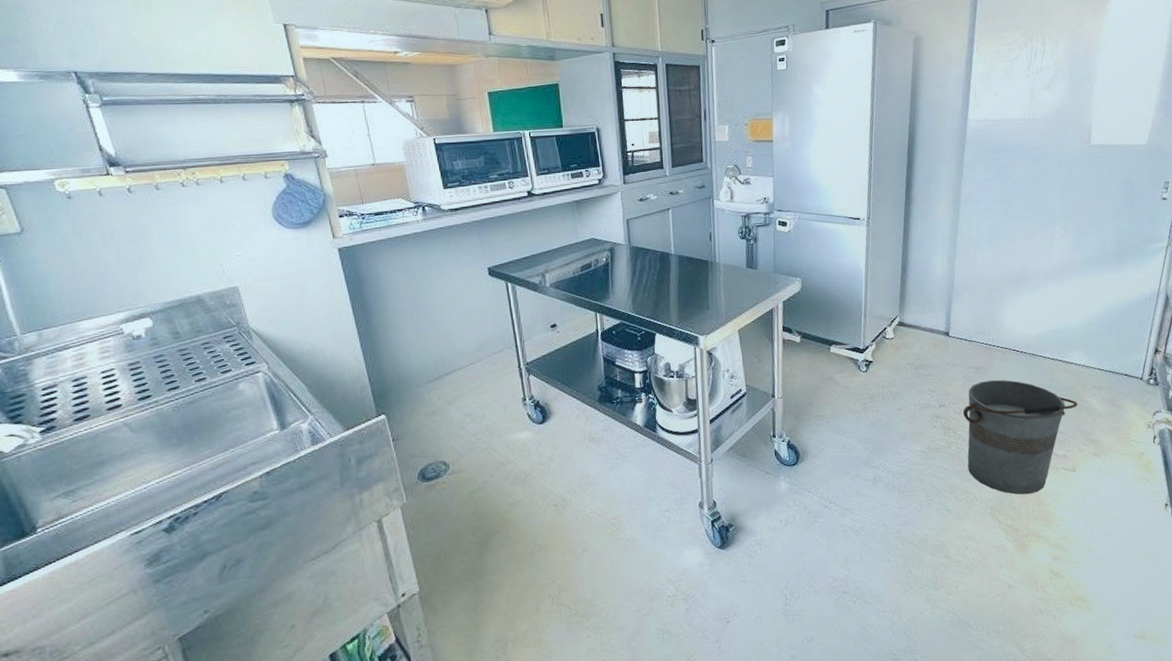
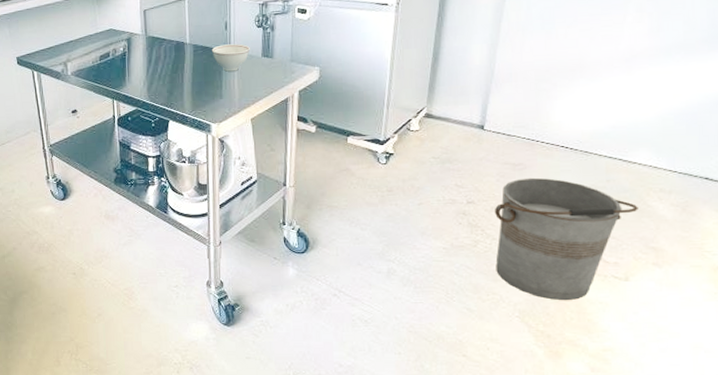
bowl: none [696,255,735,283] -> present [211,44,250,72]

